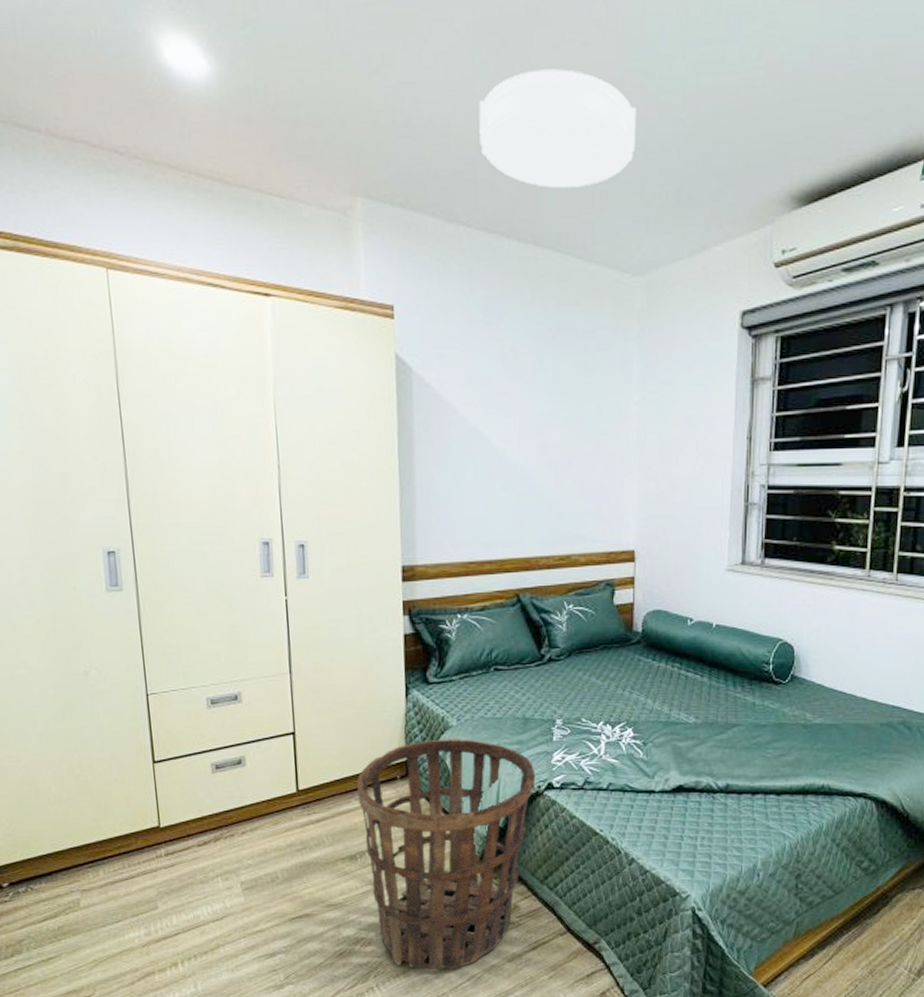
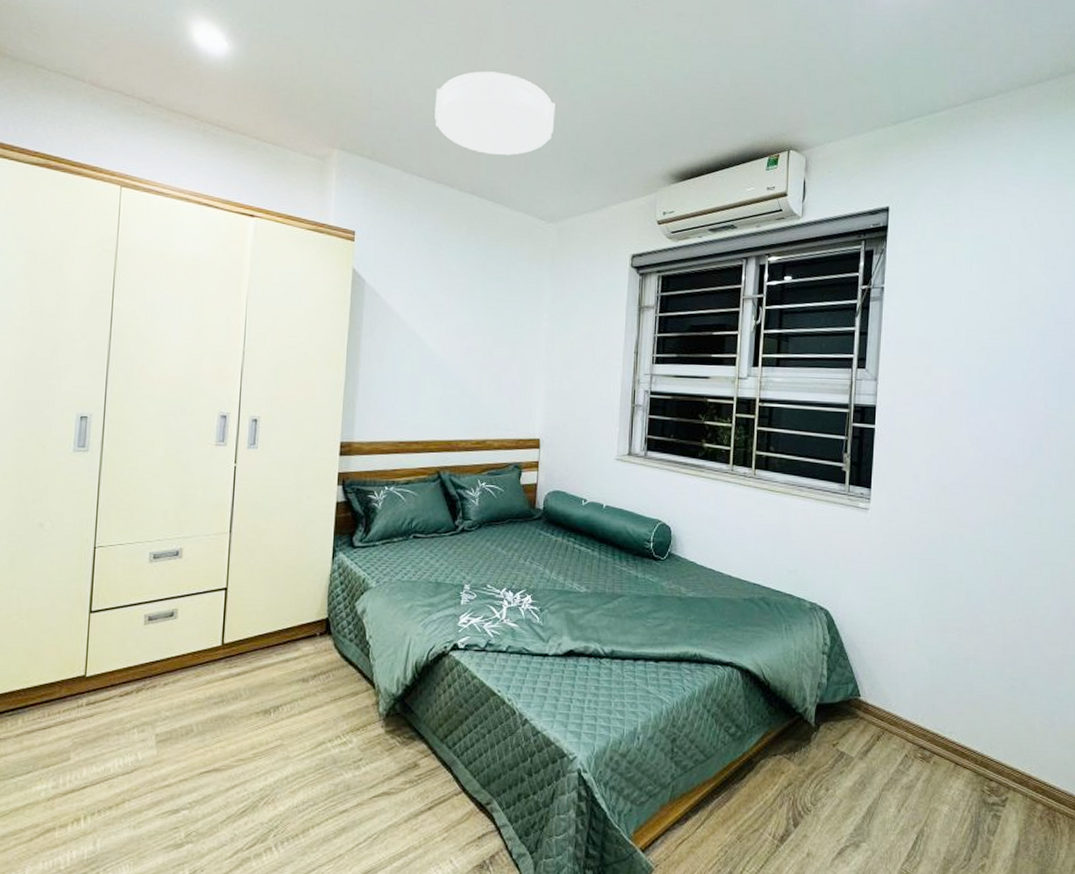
basket: present [356,739,536,970] -> none [278,599,443,829]

